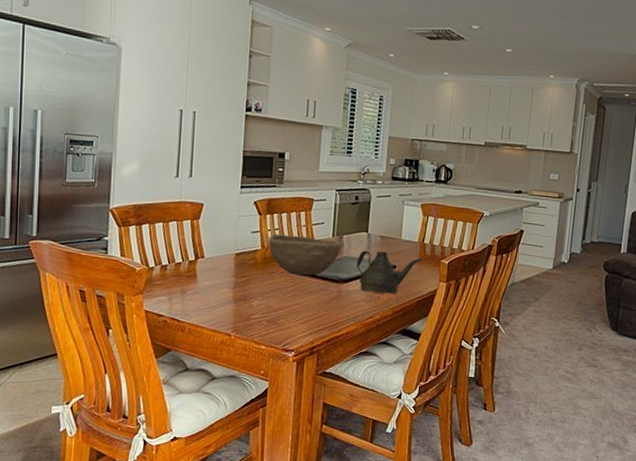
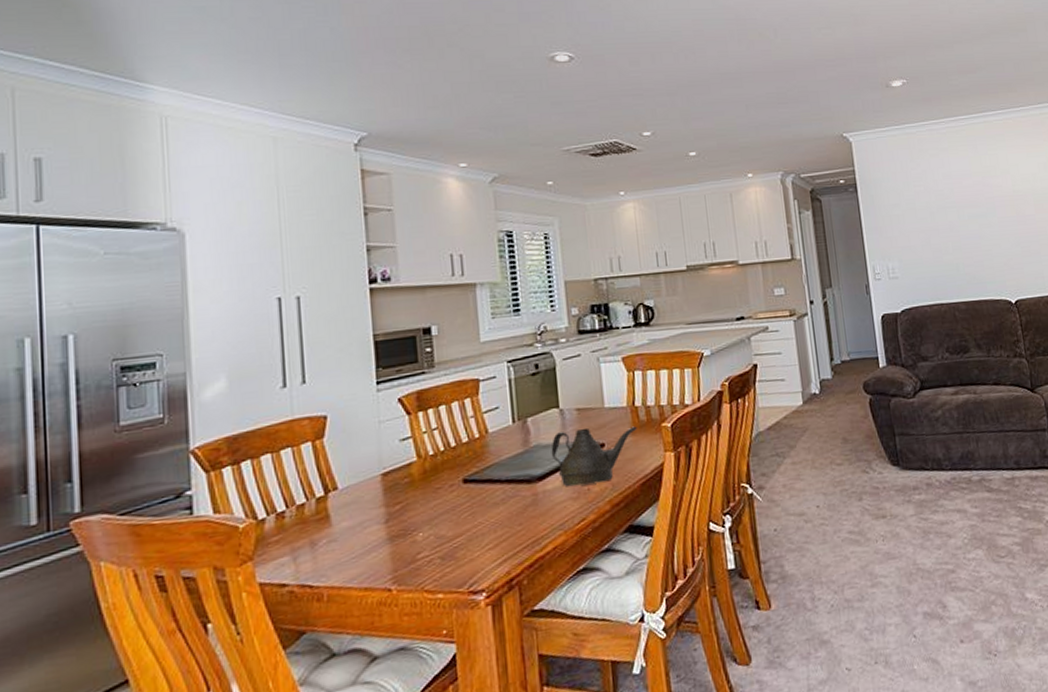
bowl: present [268,233,342,276] -> none [425,427,528,485]

